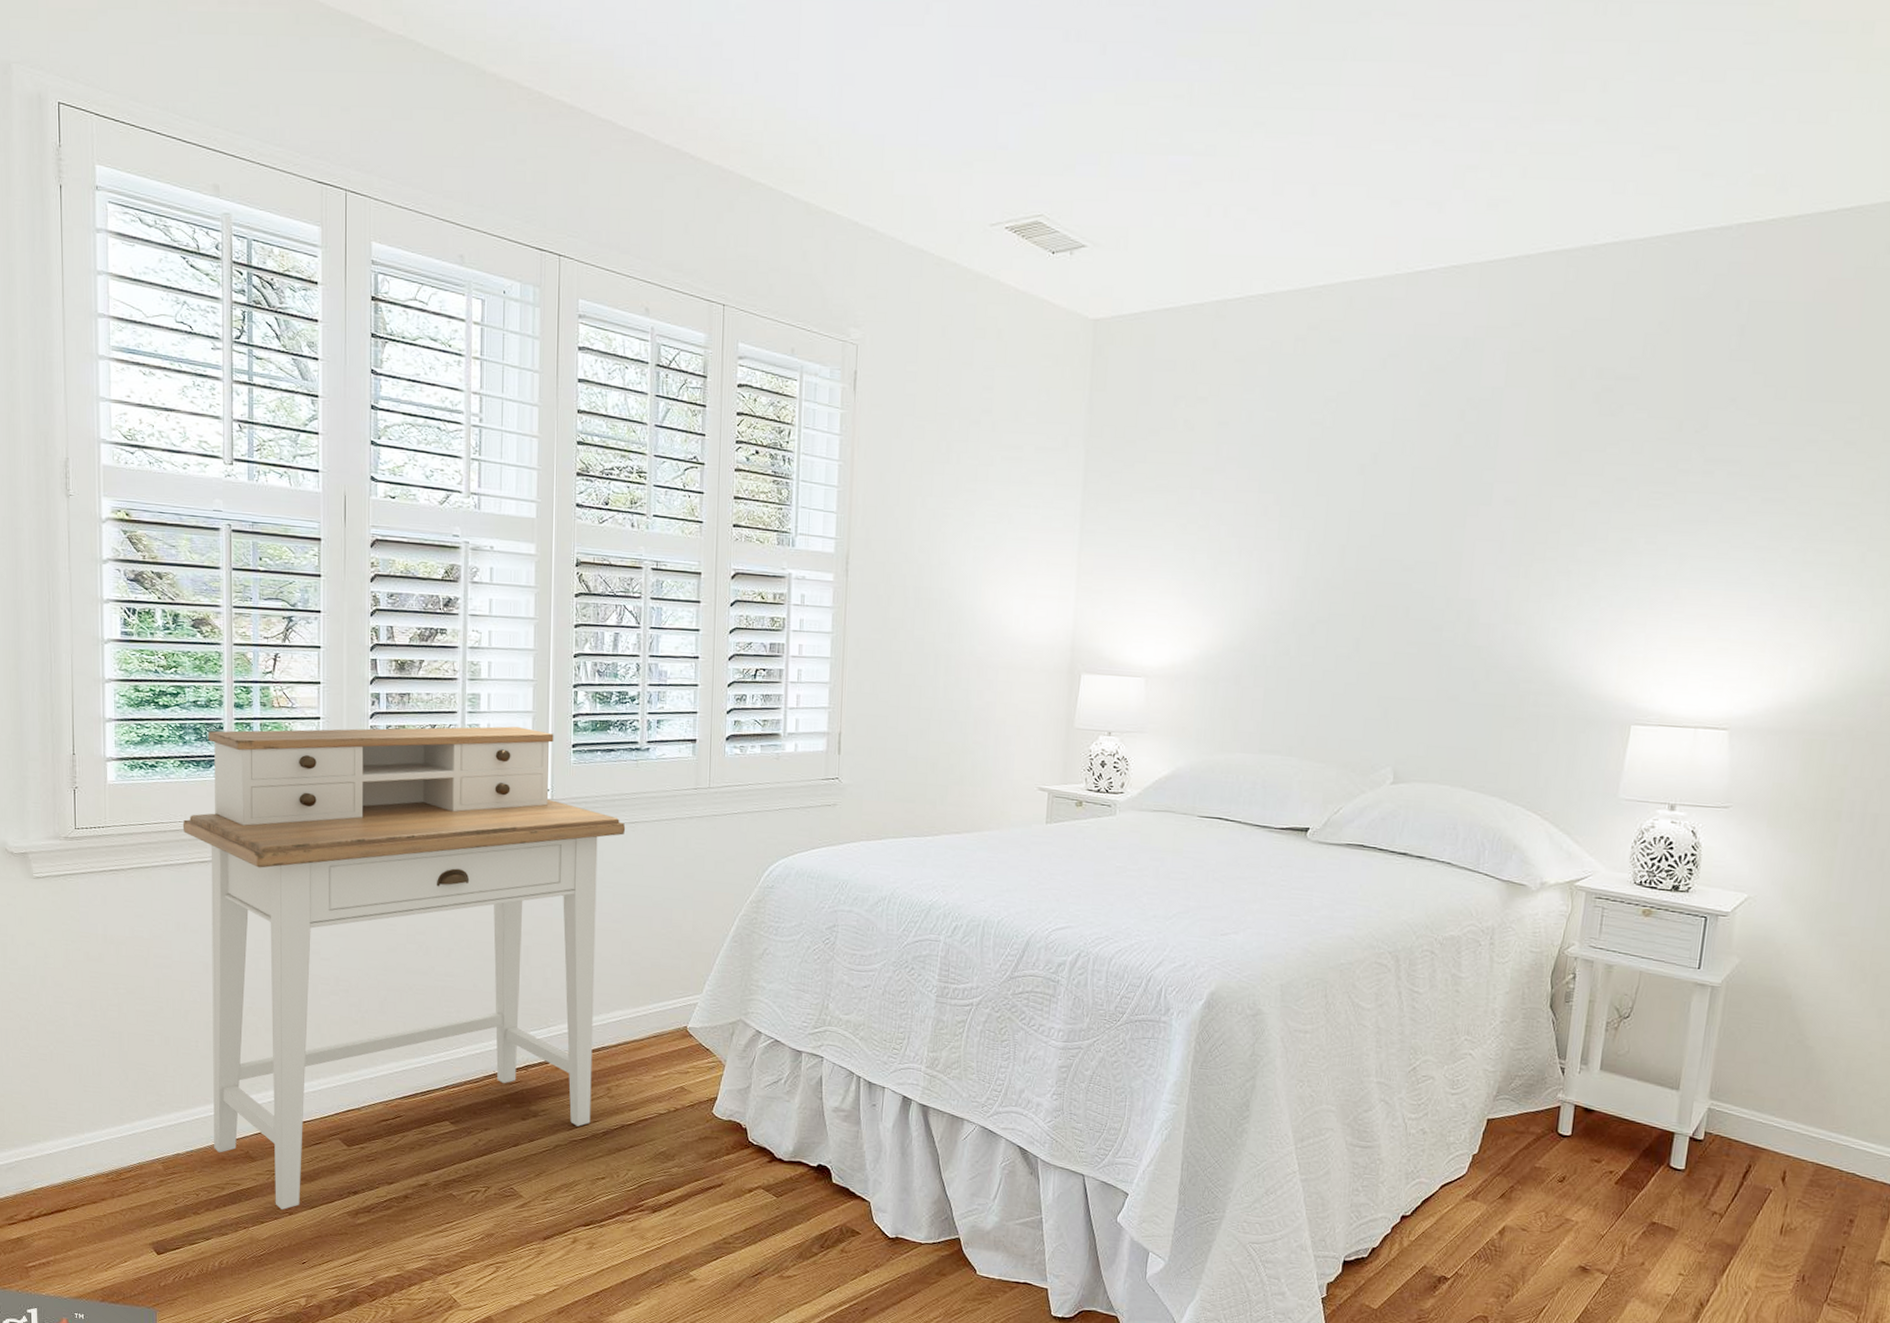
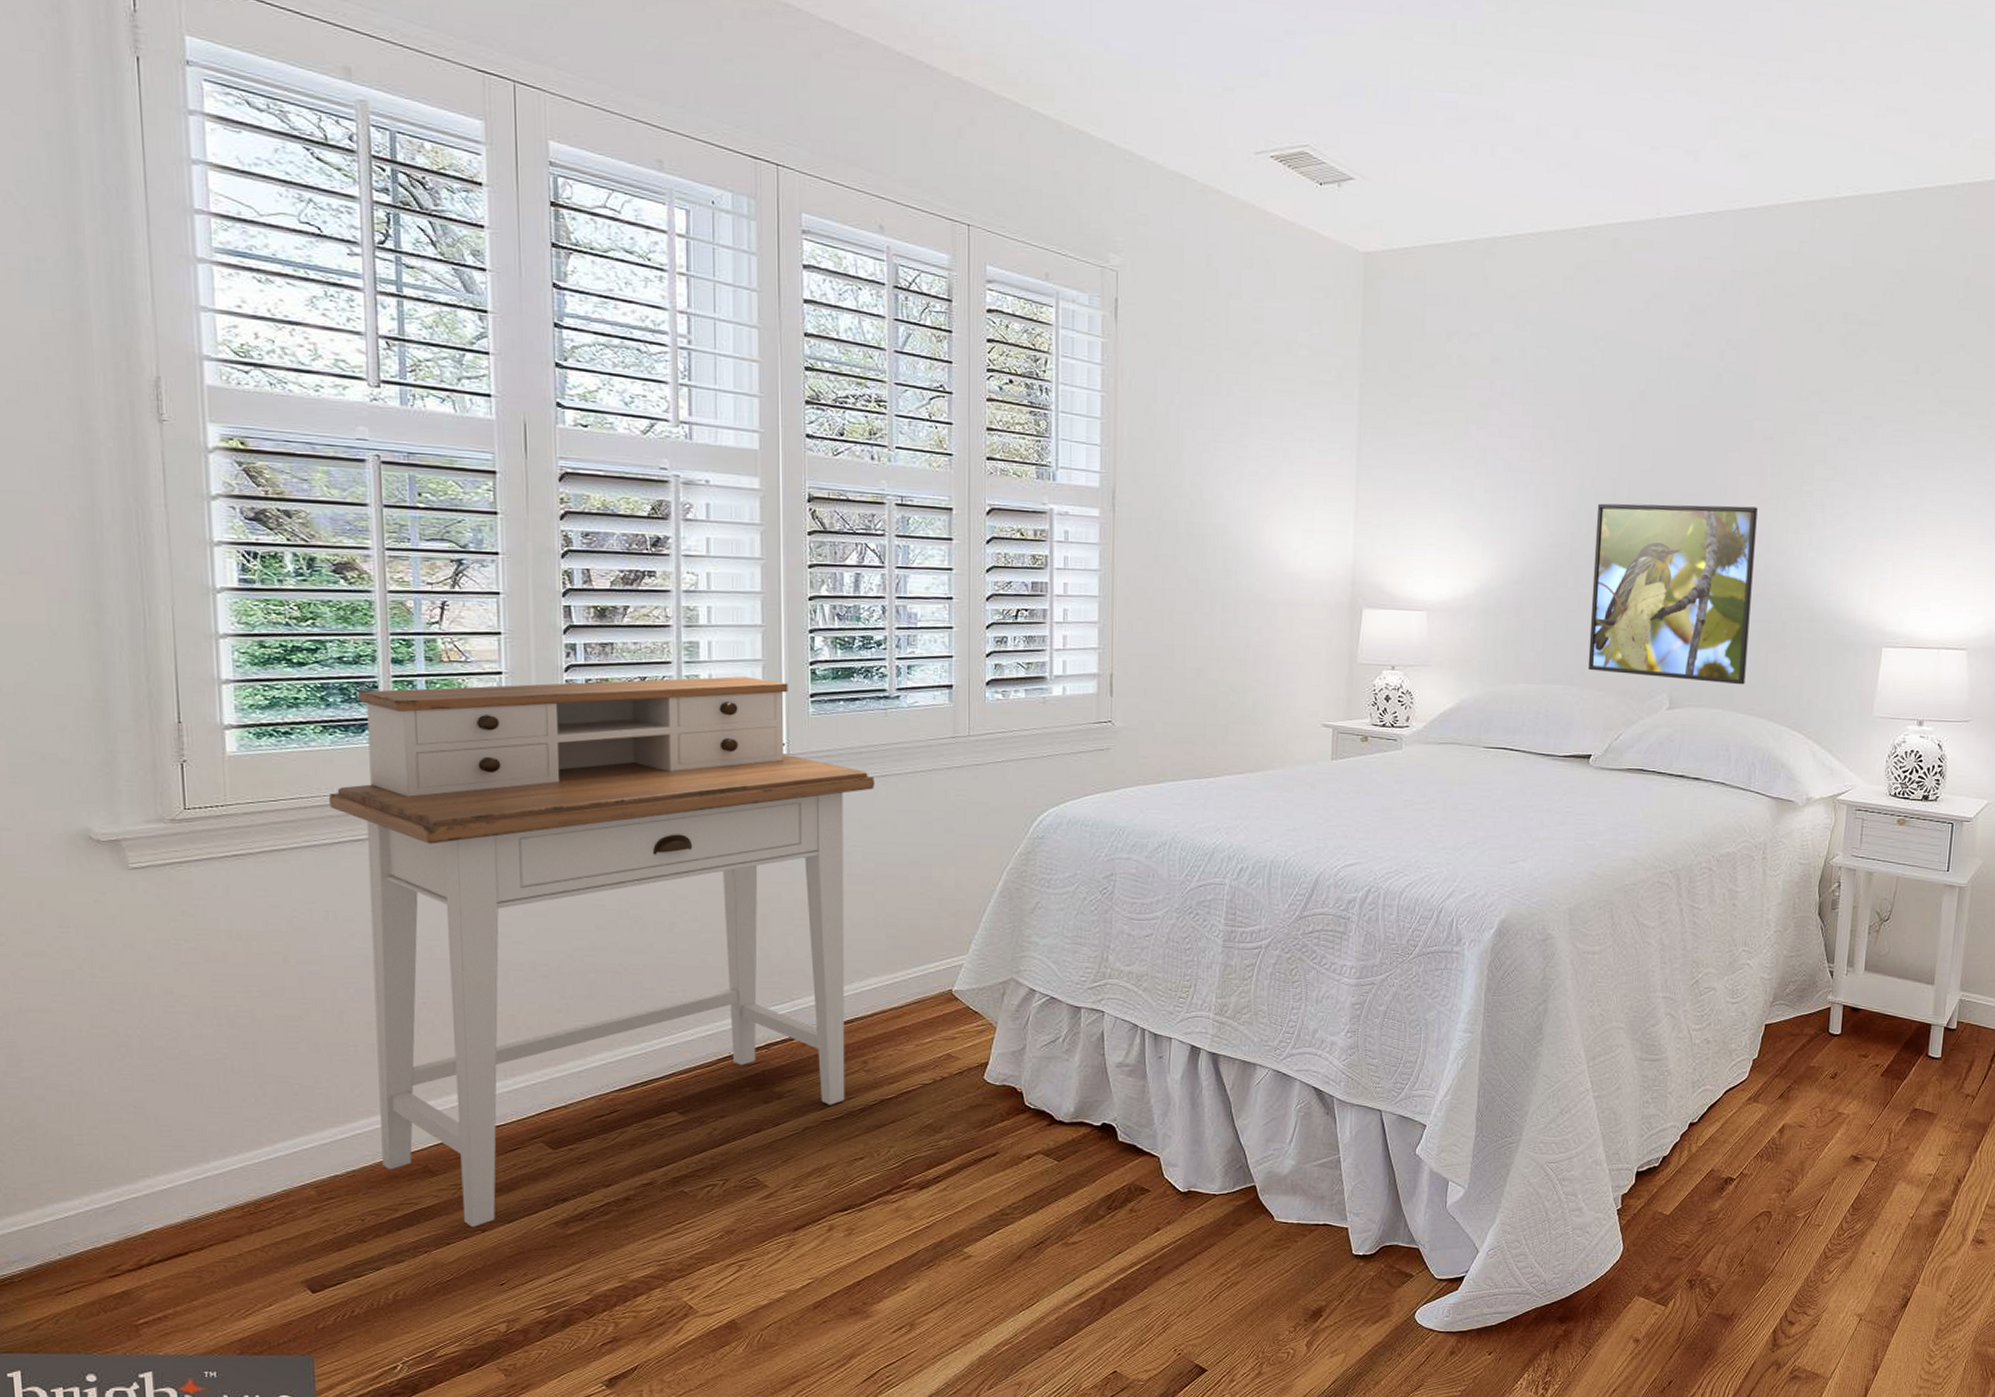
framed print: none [1308,569,1496,761] -> present [1587,503,1758,685]

